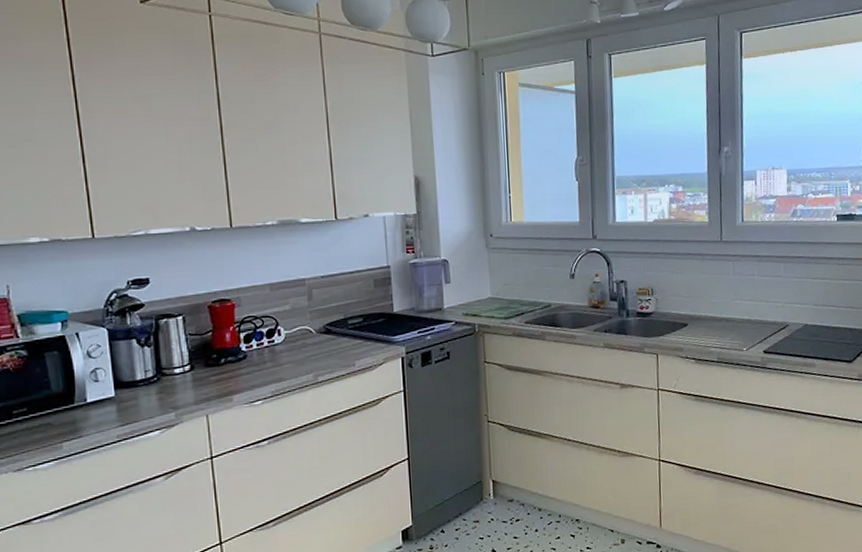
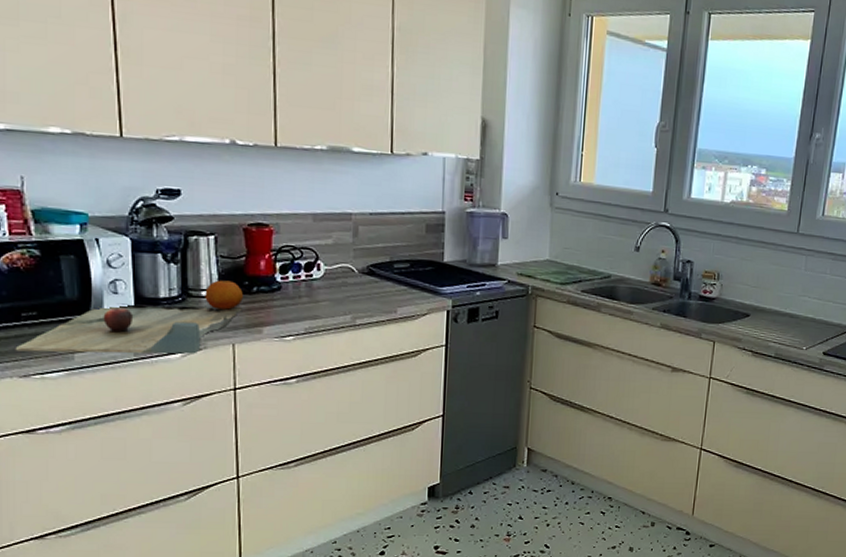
cutting board: none [8,380,213,447] -> present [15,303,242,354]
fruit: none [177,356,212,384] -> present [205,280,243,310]

